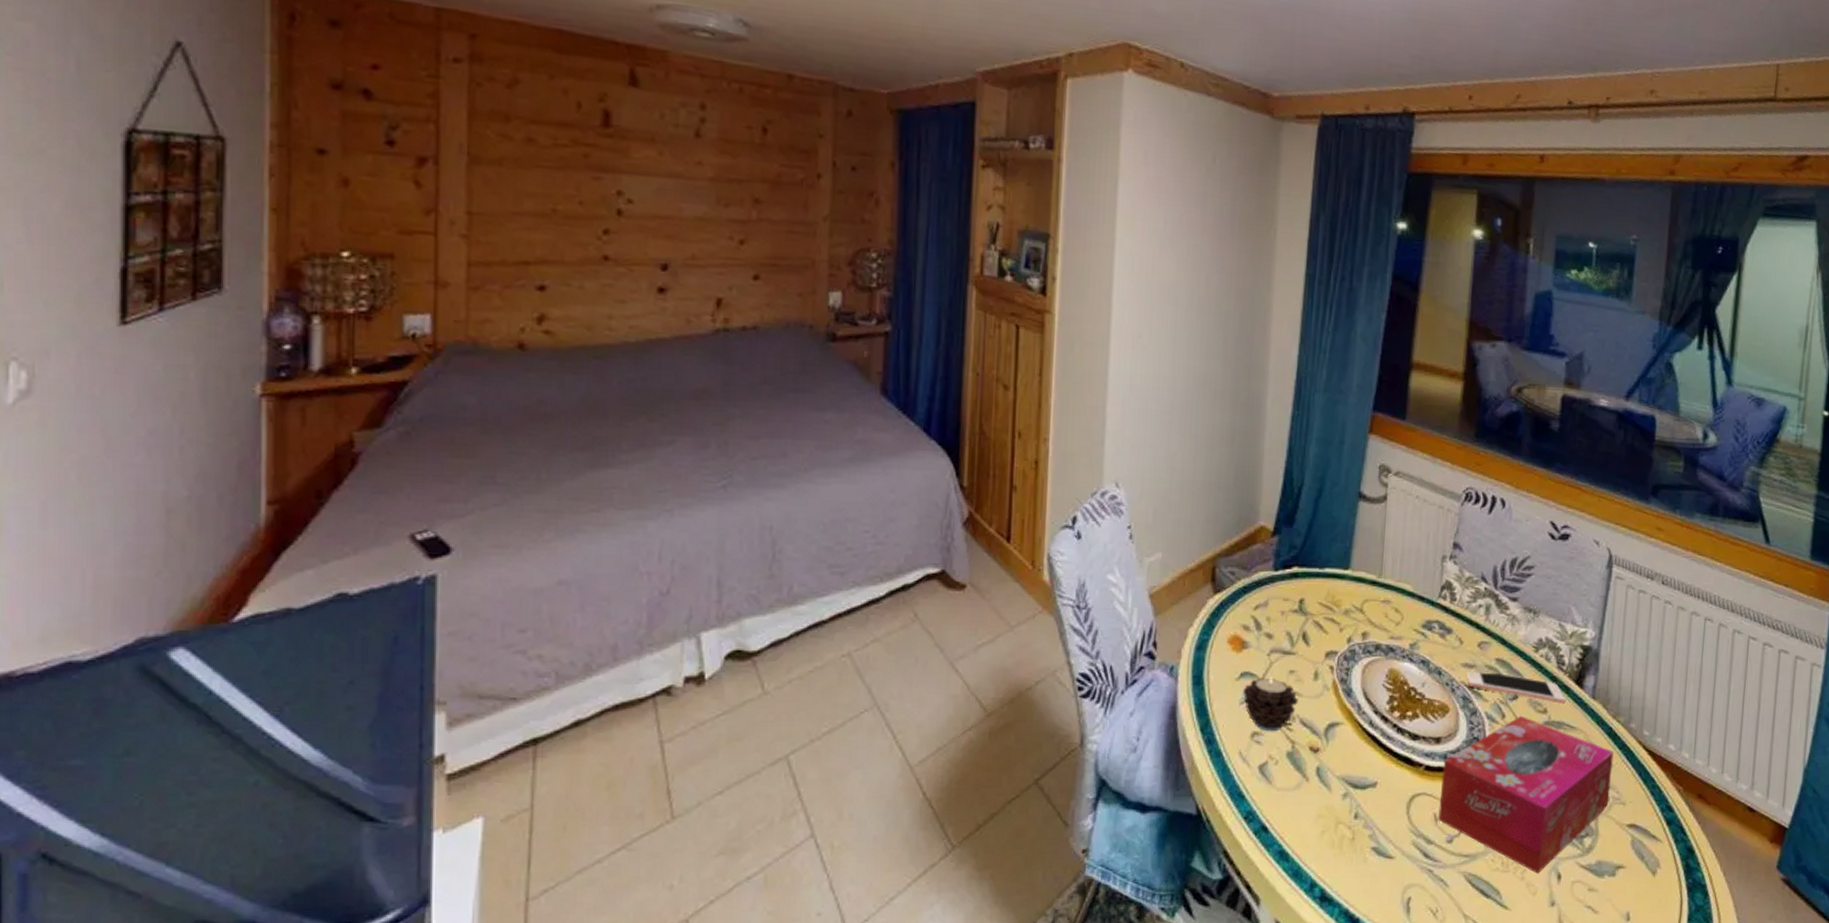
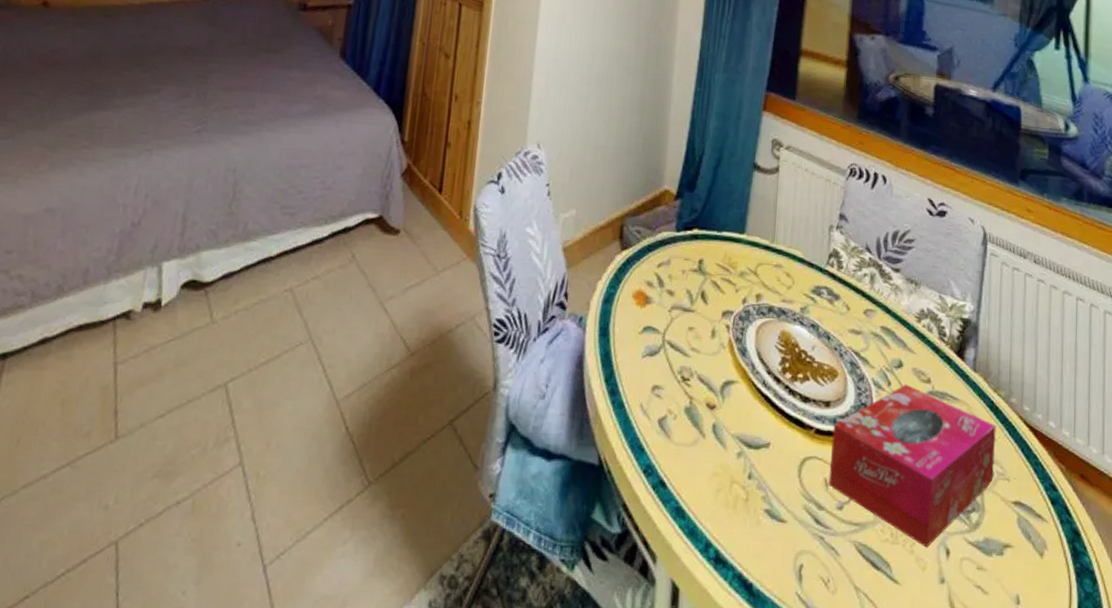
candle: present [1242,677,1298,732] -> none [645,332,696,386]
cell phone: present [1466,672,1566,704] -> none [853,338,948,375]

